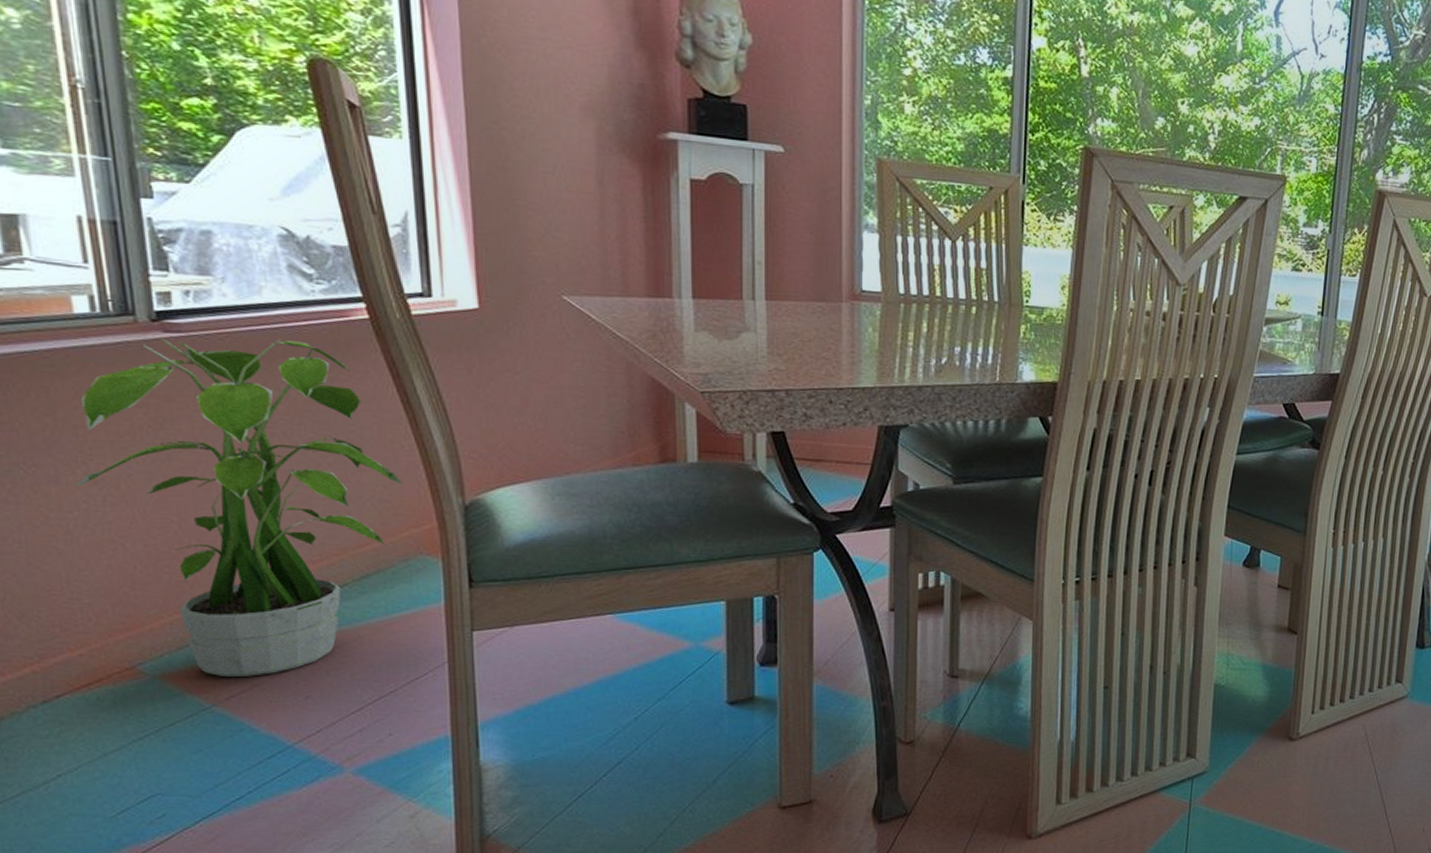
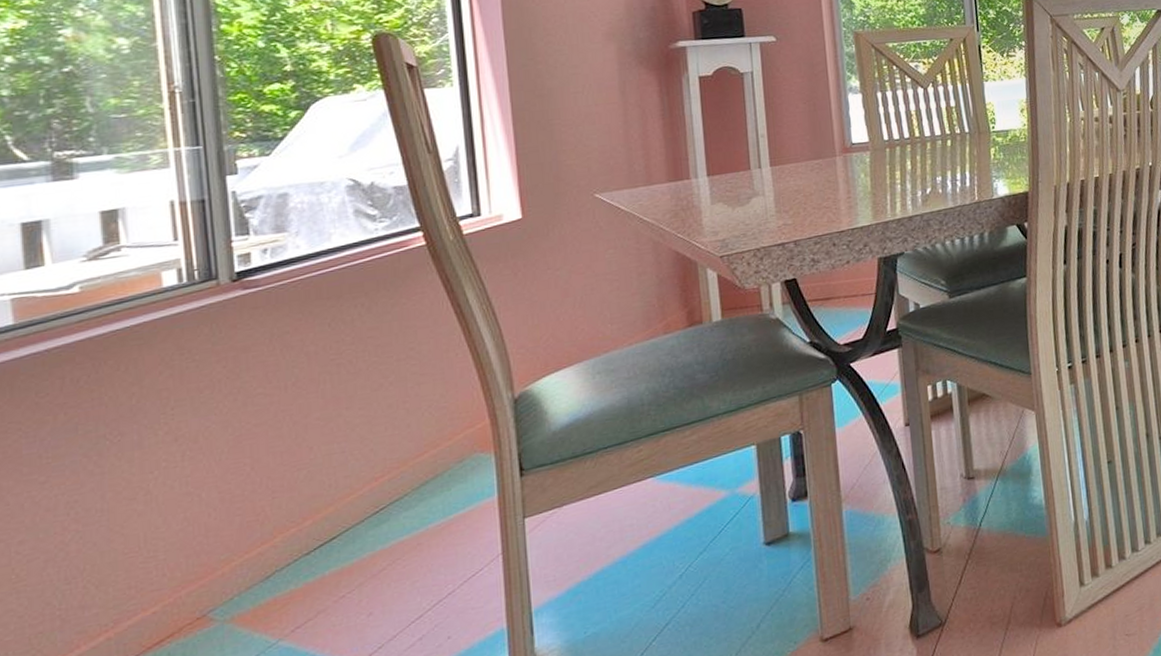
potted plant: present [75,337,403,677] -> none [157,275,458,610]

